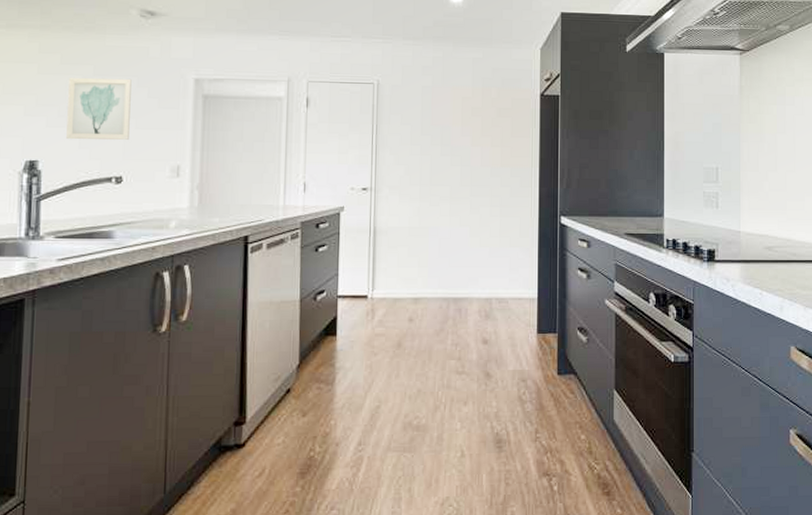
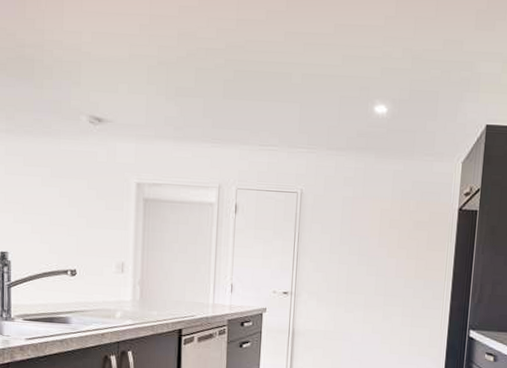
wall art: present [66,78,132,140] -> none [30,179,83,237]

